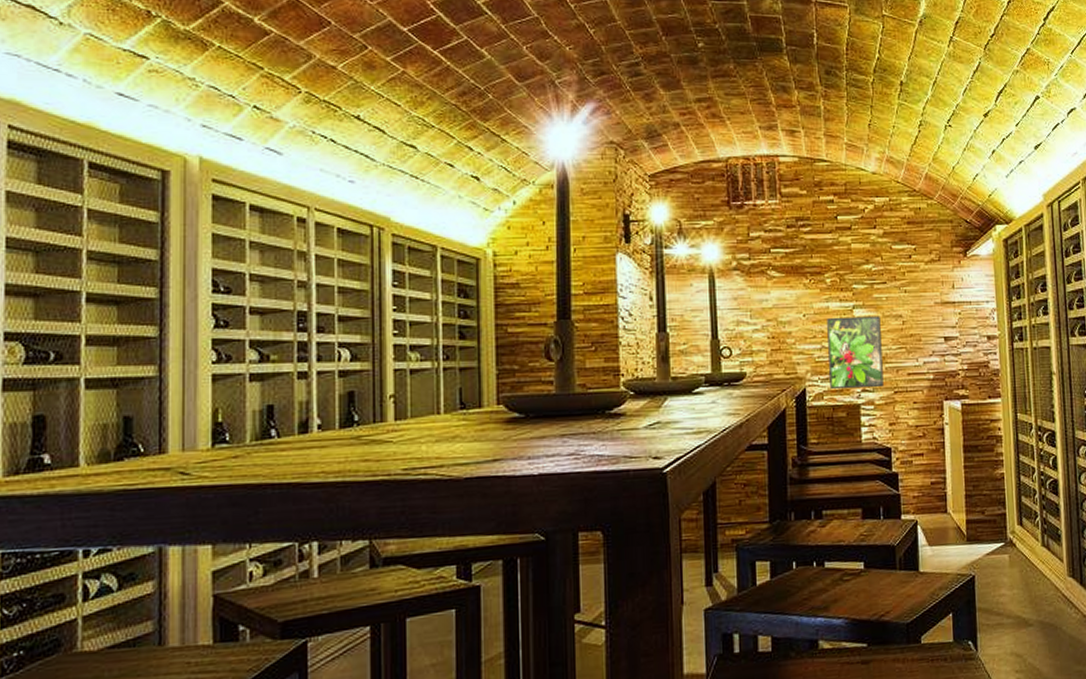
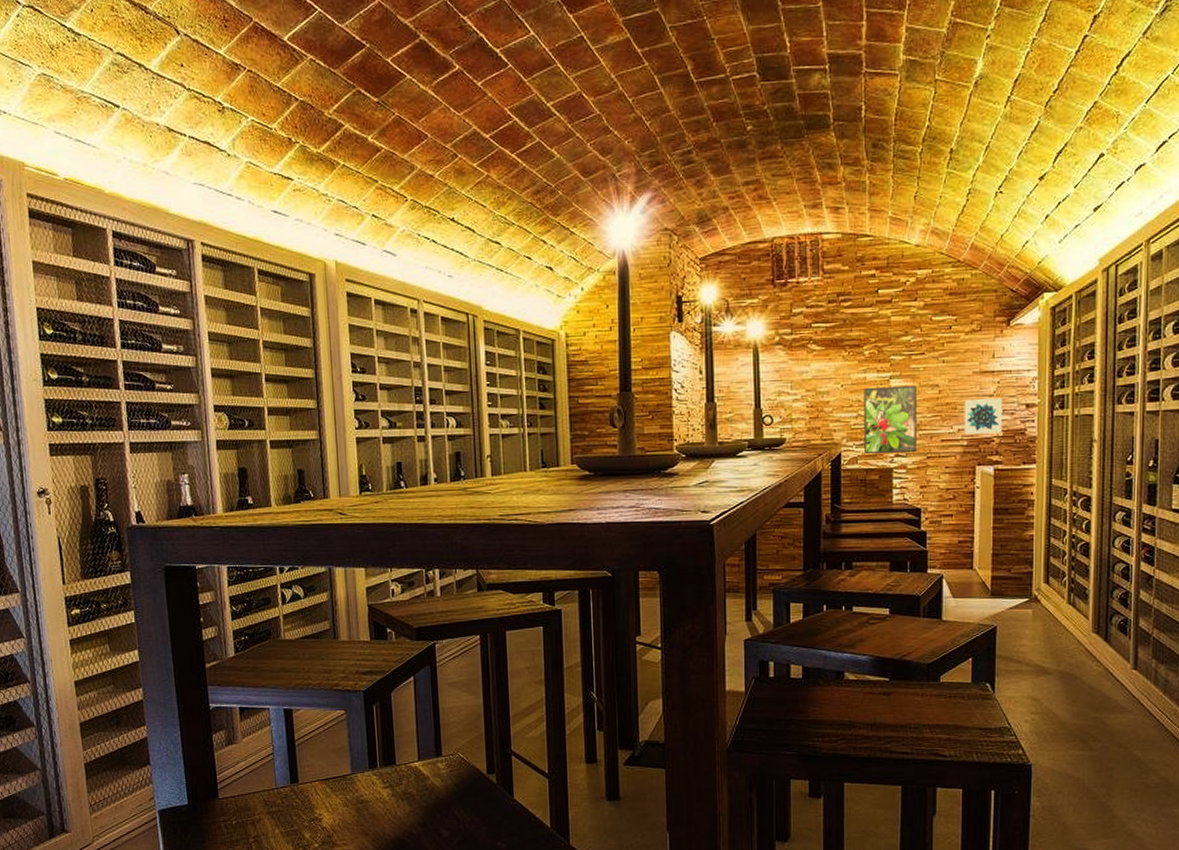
wall art: none [927,330,967,368] -> present [964,398,1003,435]

